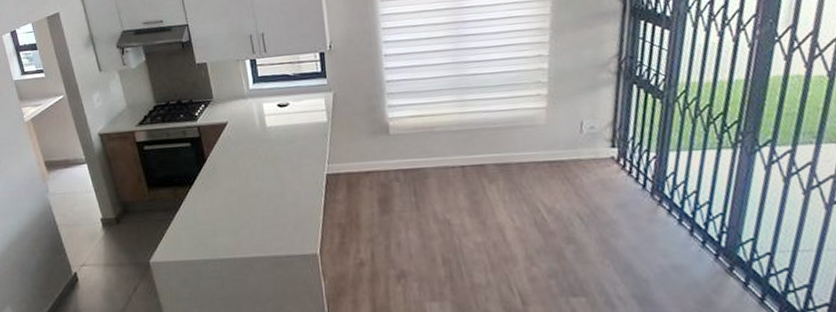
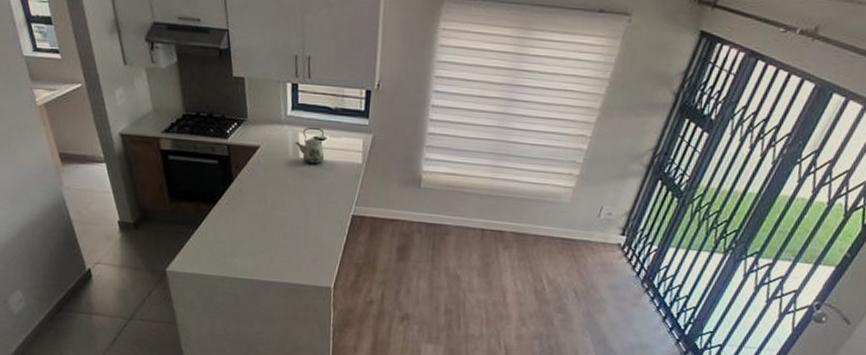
kettle: none [260,95,291,131] -> present [295,127,325,165]

